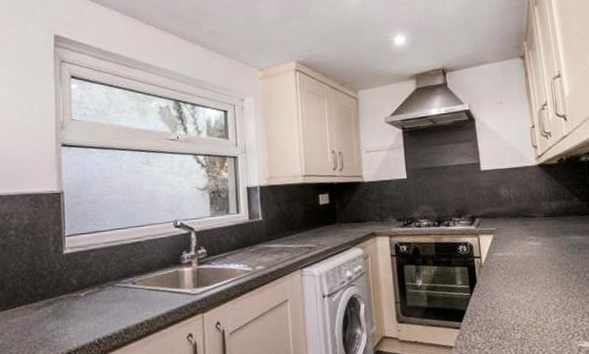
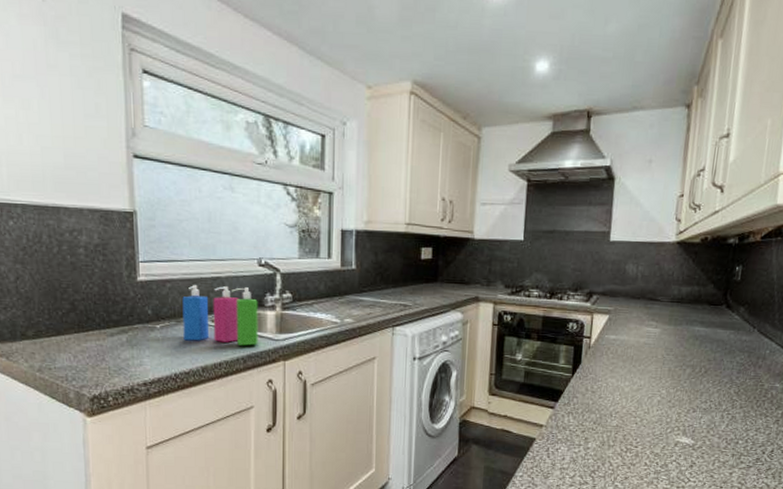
soap dispenser: none [105,248,177,305] -> present [182,285,258,346]

